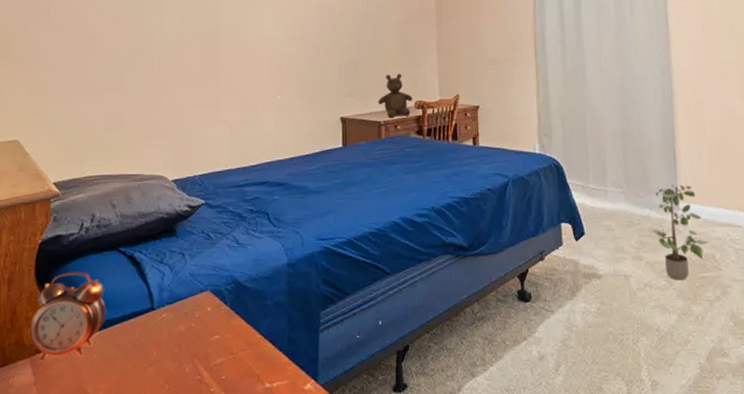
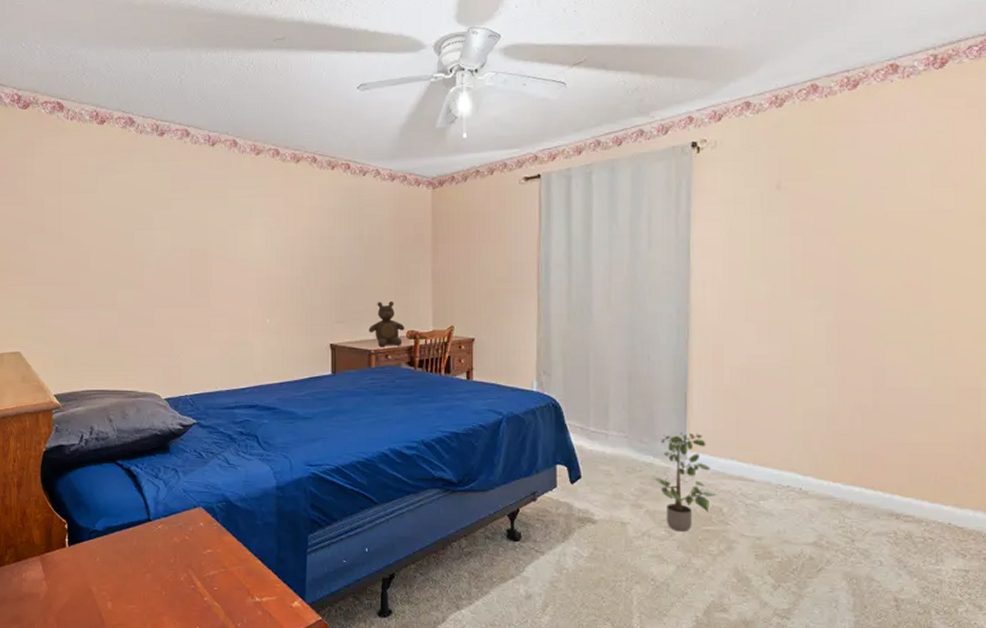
alarm clock: present [29,272,106,360] -> none [38,480,107,559]

